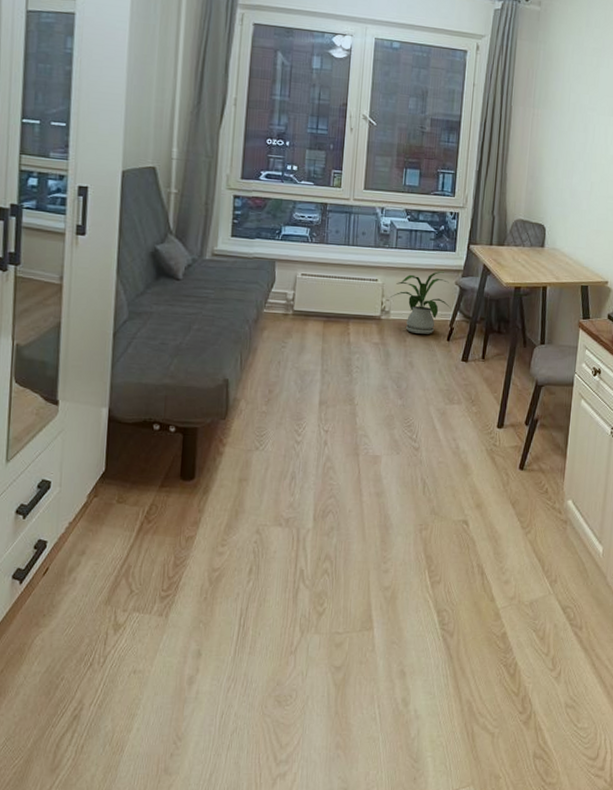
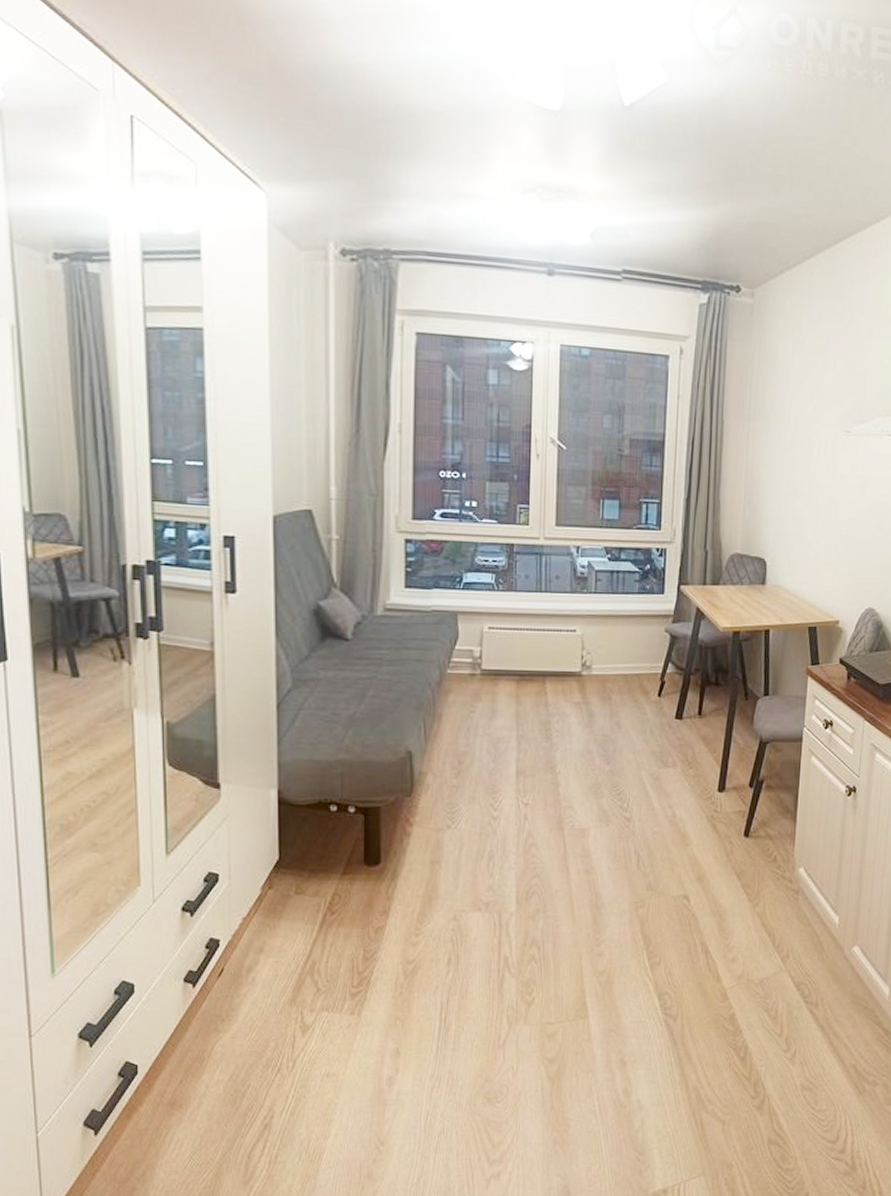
house plant: present [389,271,451,334] -> none [590,617,661,690]

